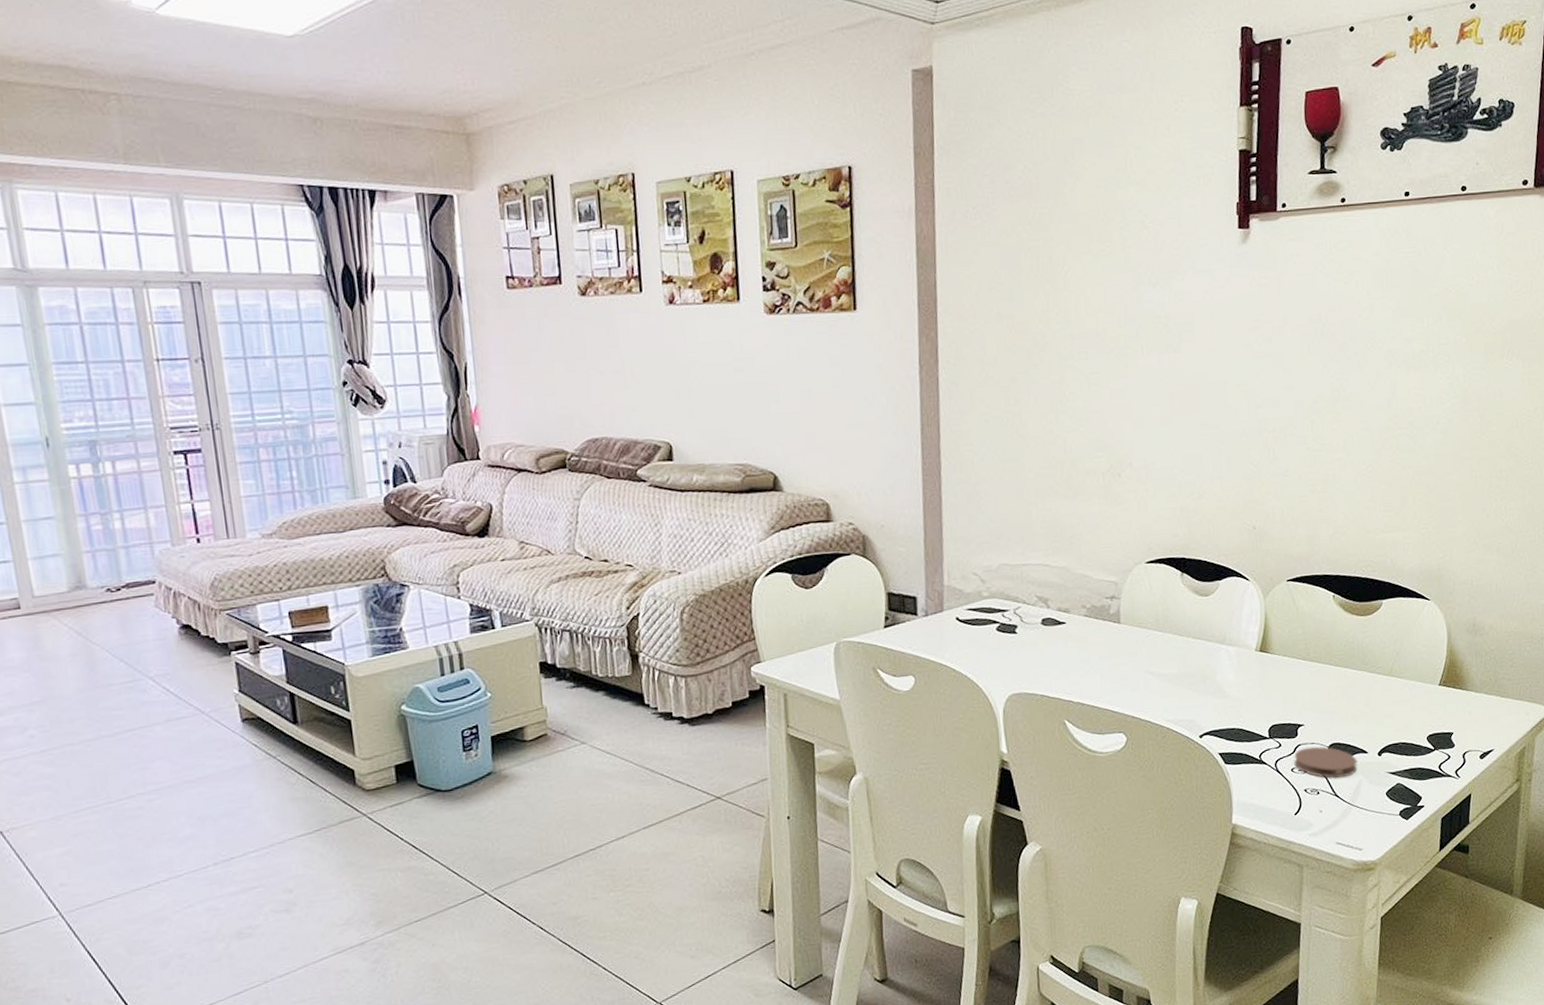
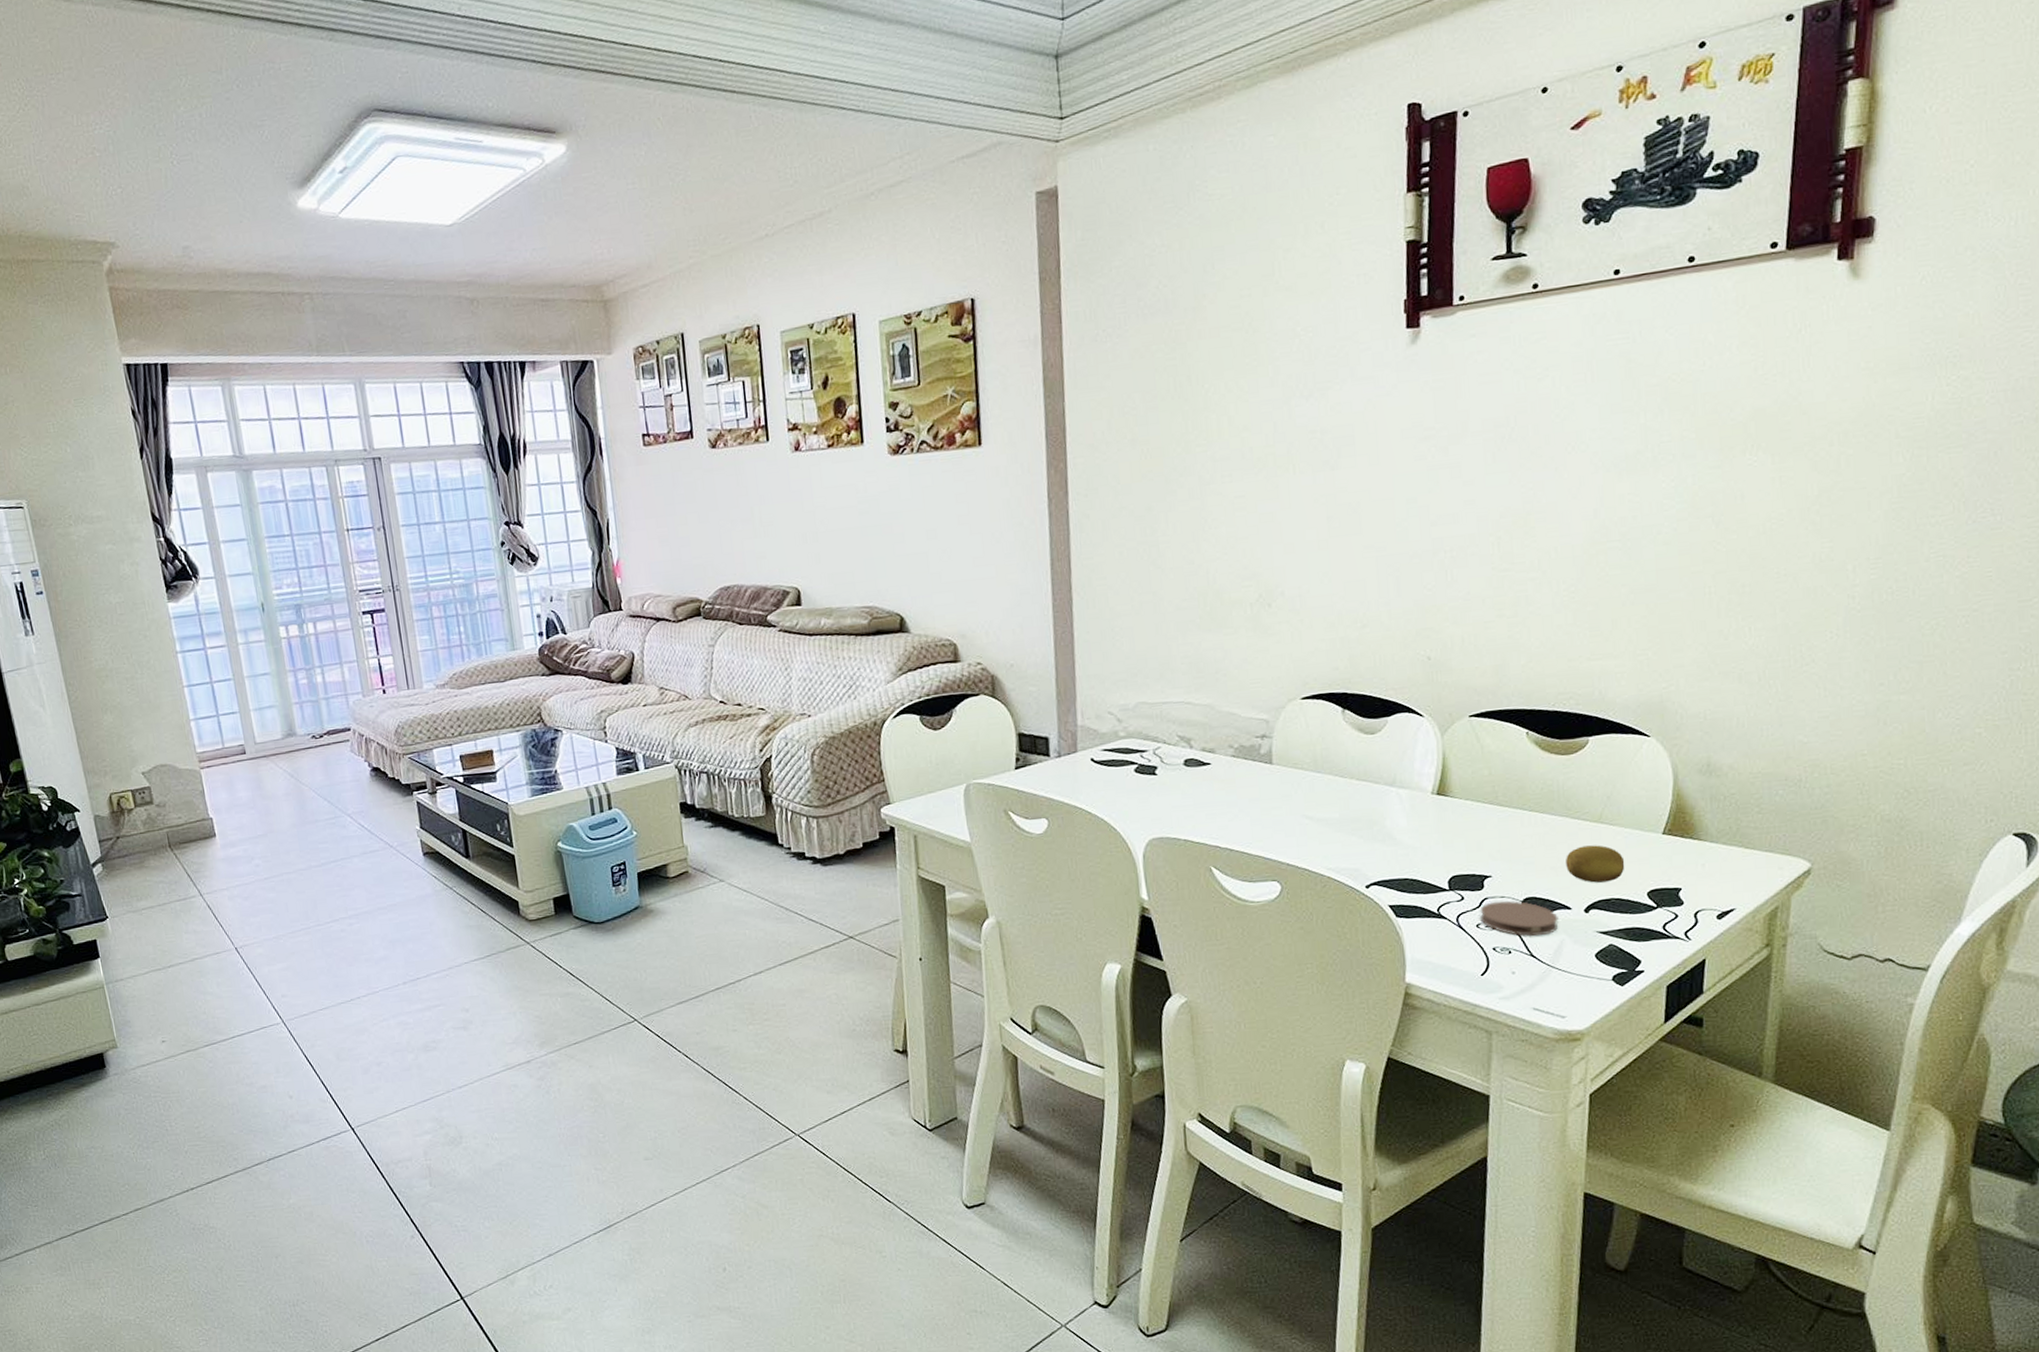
fruit: none [1363,695,1410,730] -> present [1566,845,1625,883]

